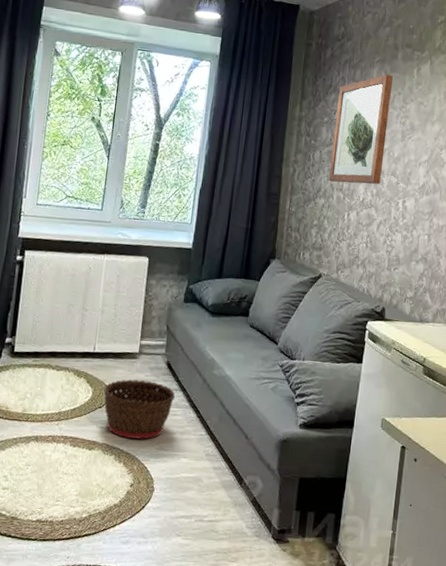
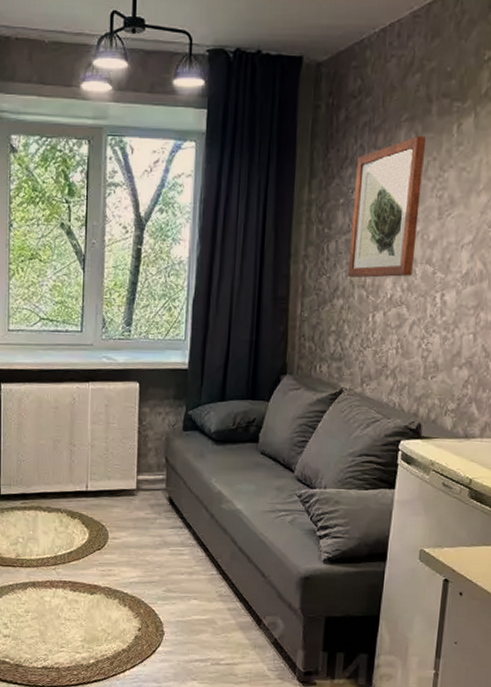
basket: present [103,379,175,439] -> none [101,518,180,582]

